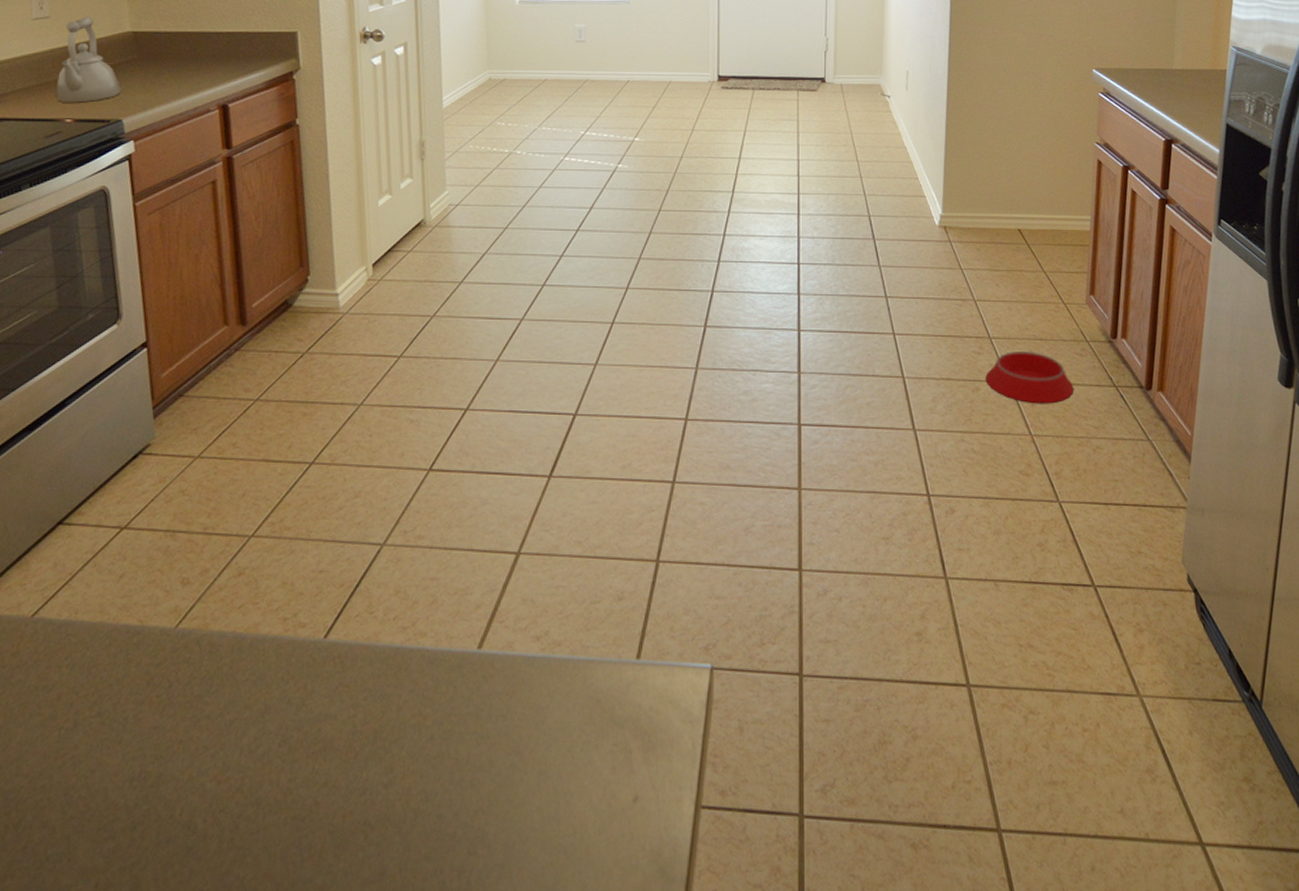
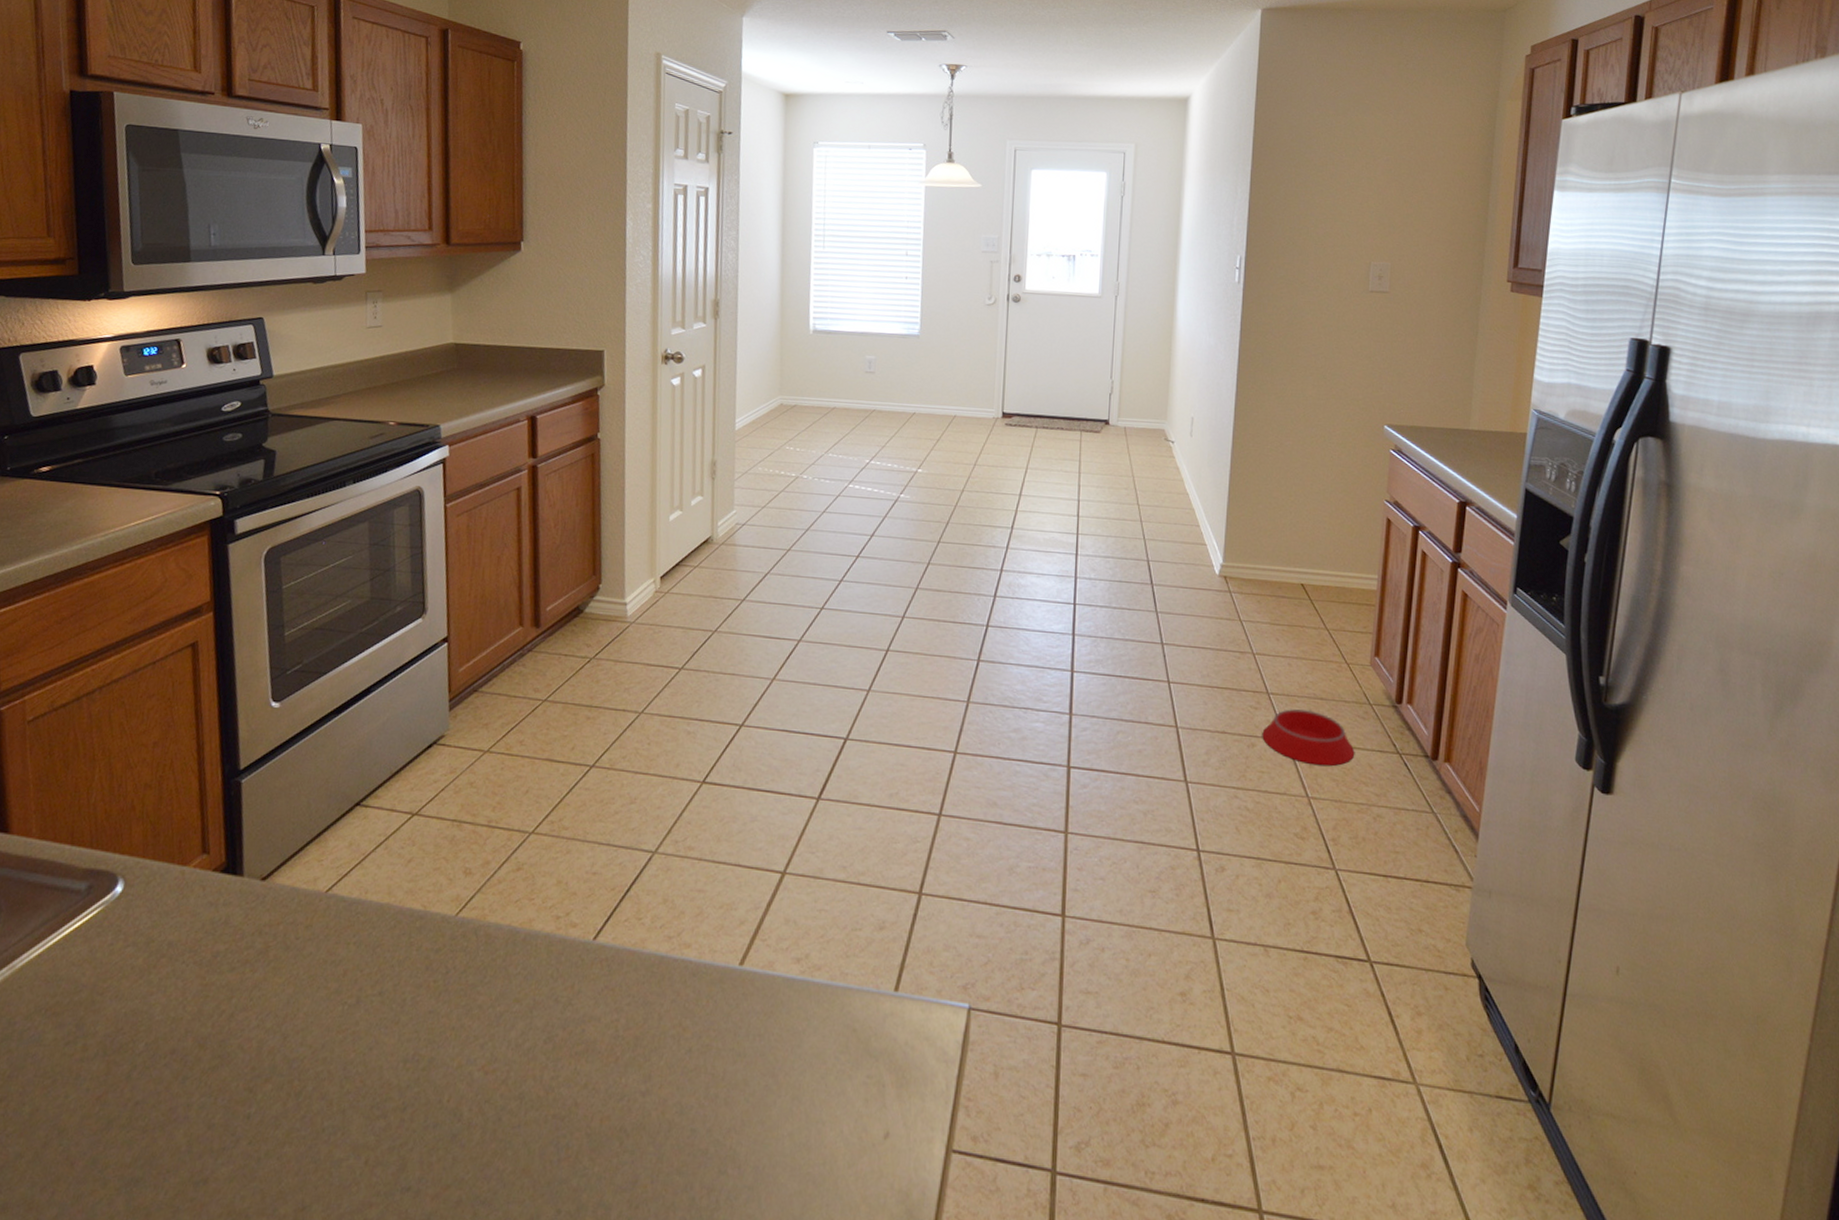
kettle: present [55,16,122,104] -> none [381,327,442,408]

